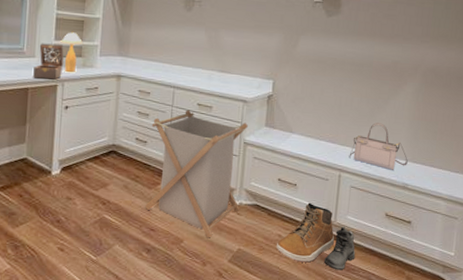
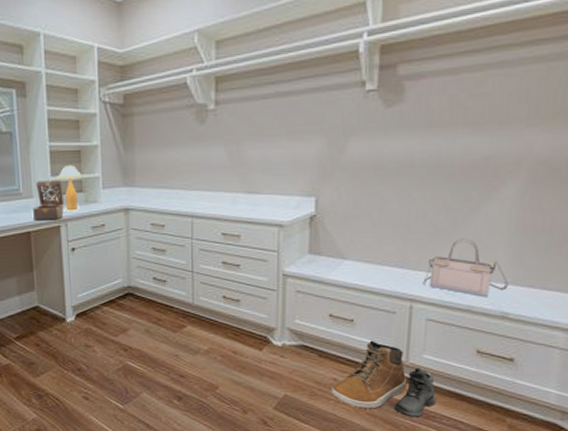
laundry basket: present [145,110,248,238] -> none [170,241,286,384]

